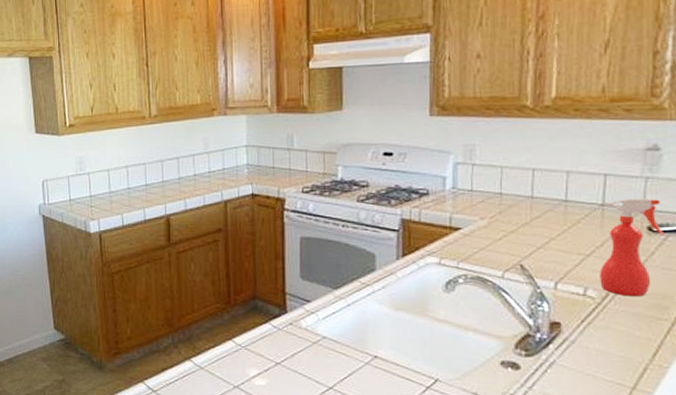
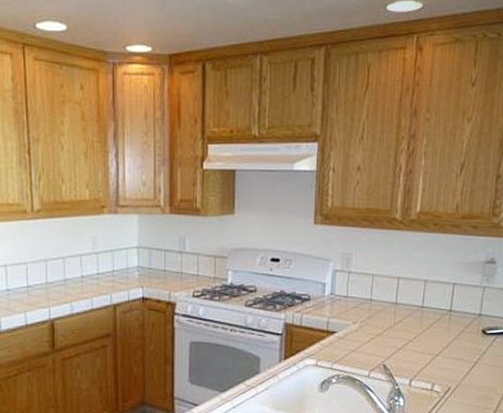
spray bottle: present [599,198,665,297] -> none [444,305,494,390]

